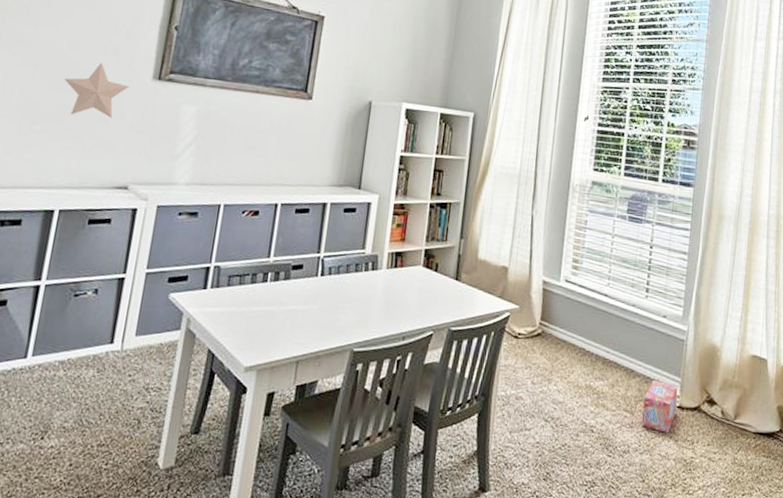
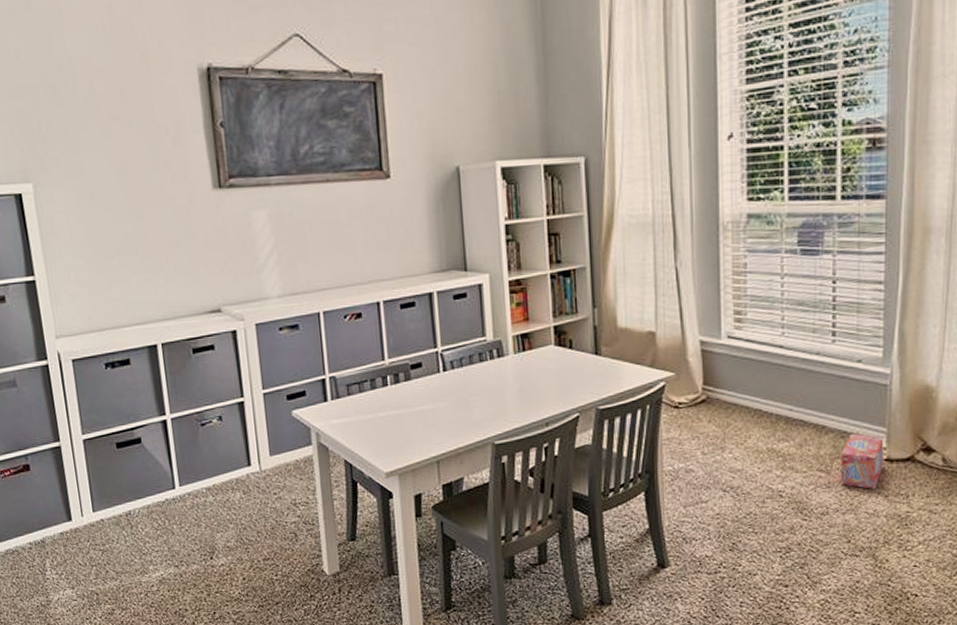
decorative star: present [64,62,129,118] -> none [124,180,191,244]

